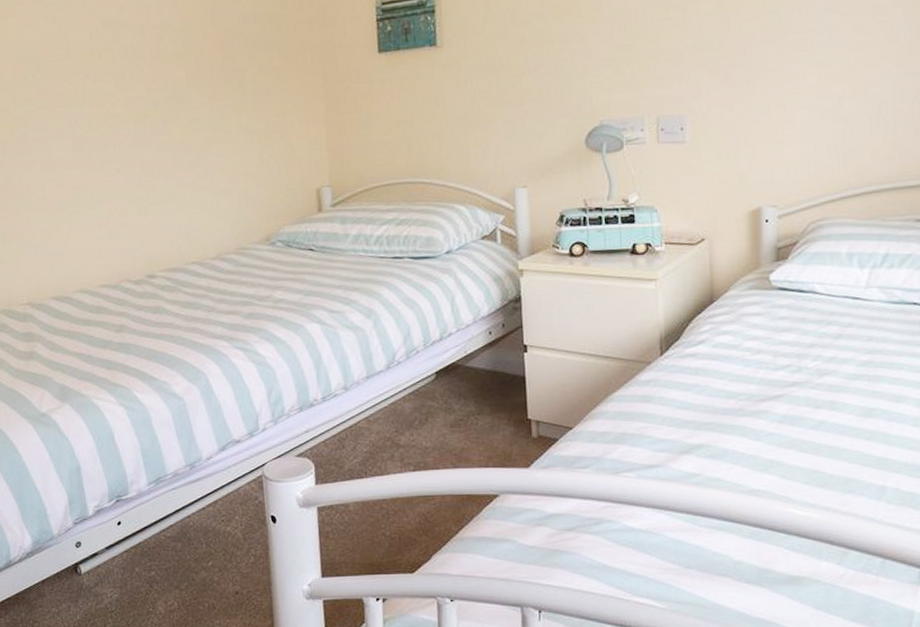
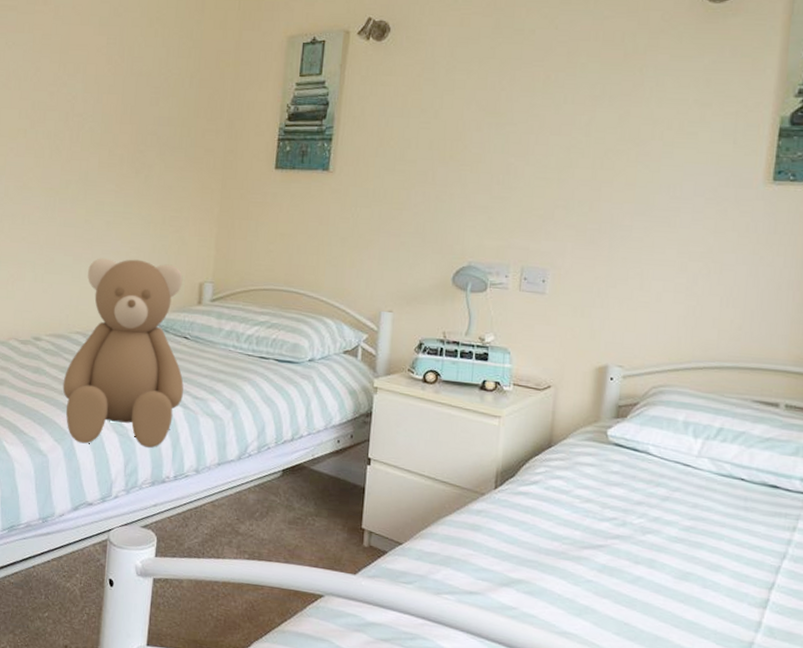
teddy bear: none [187,174,318,380] -> present [62,258,184,449]

